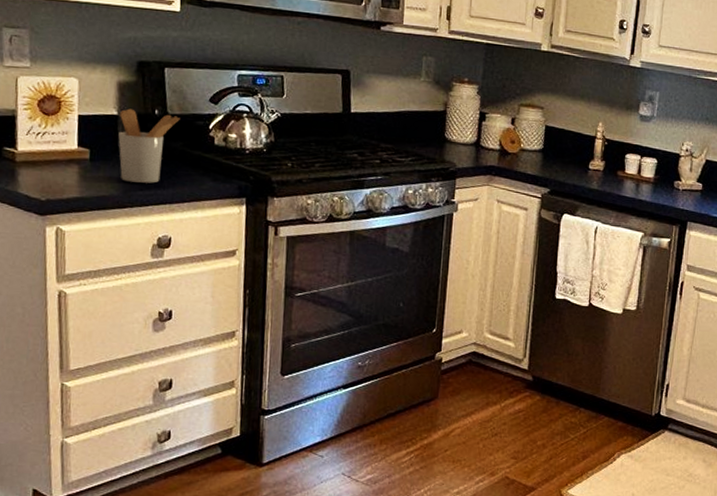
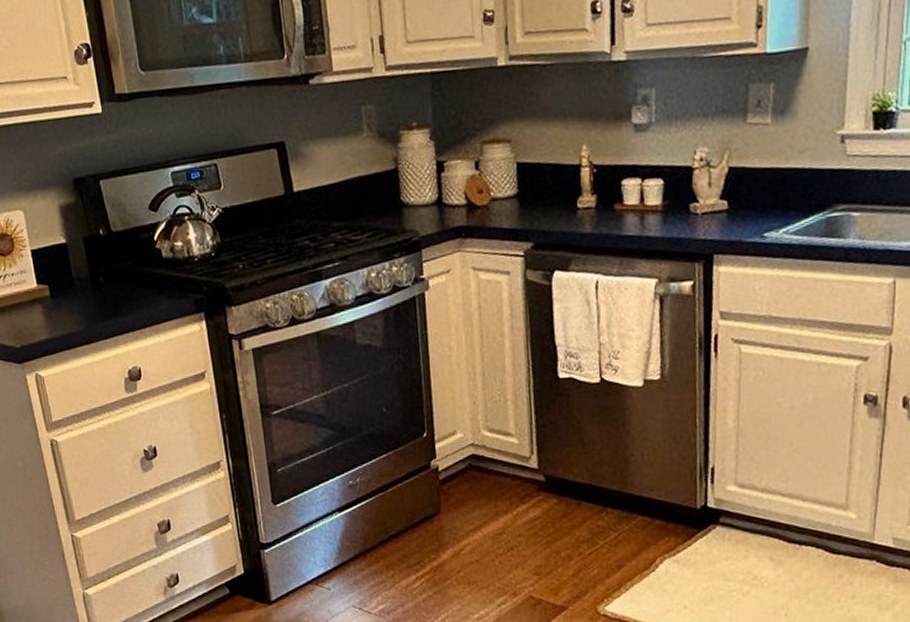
utensil holder: present [118,108,180,183] -> none [68,232,125,314]

